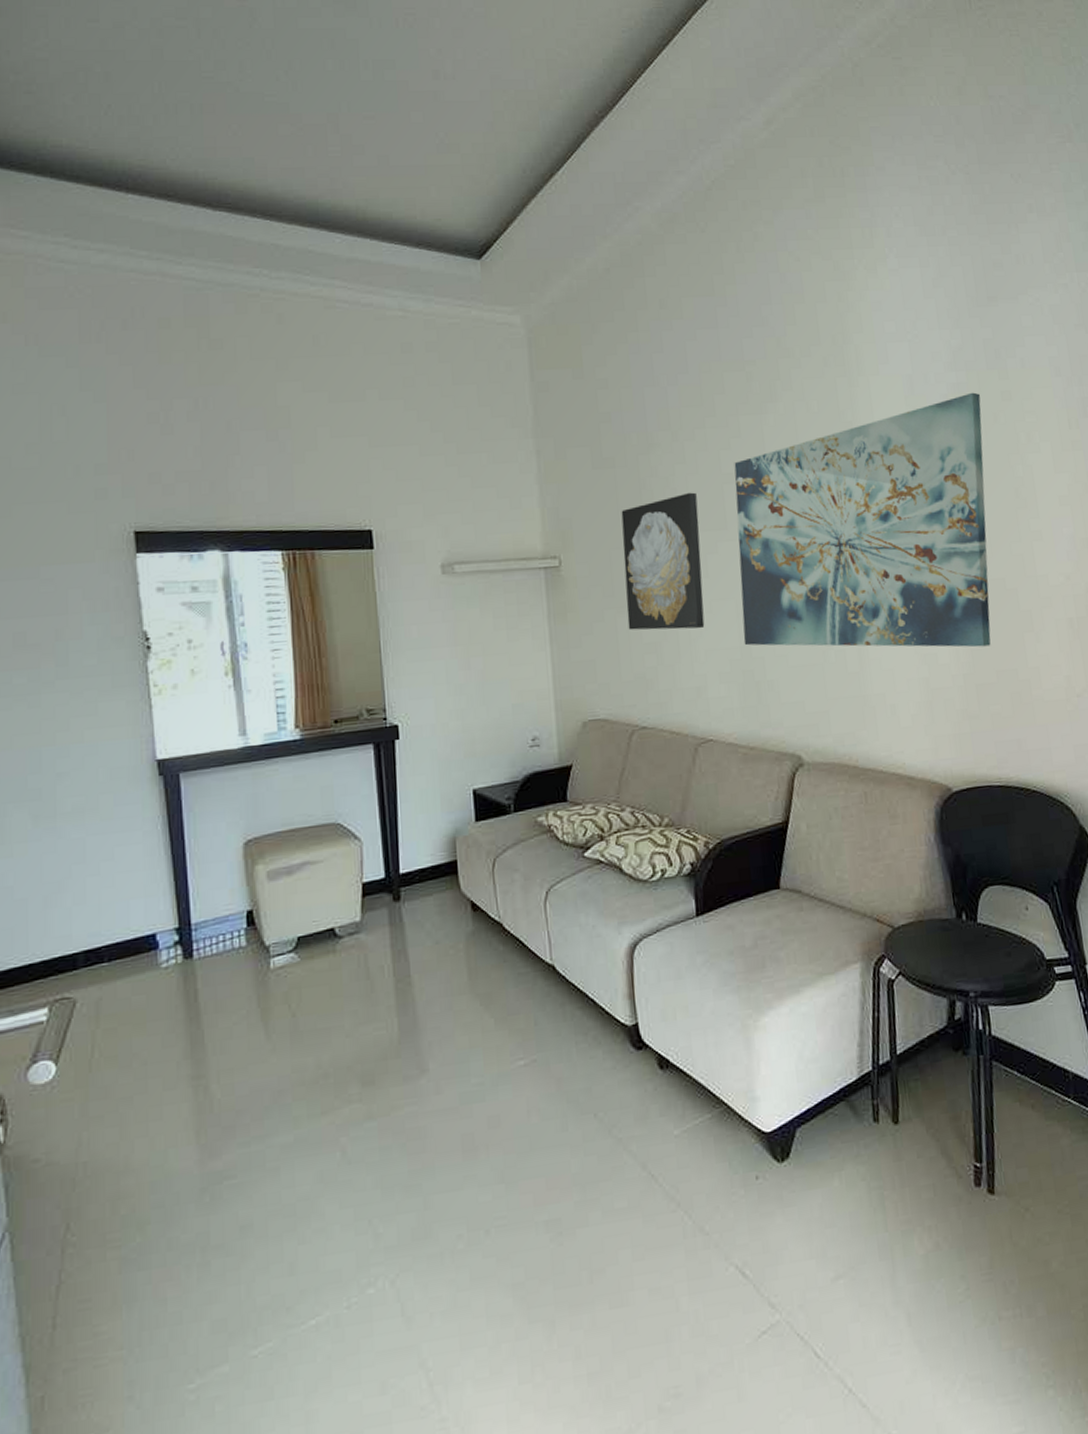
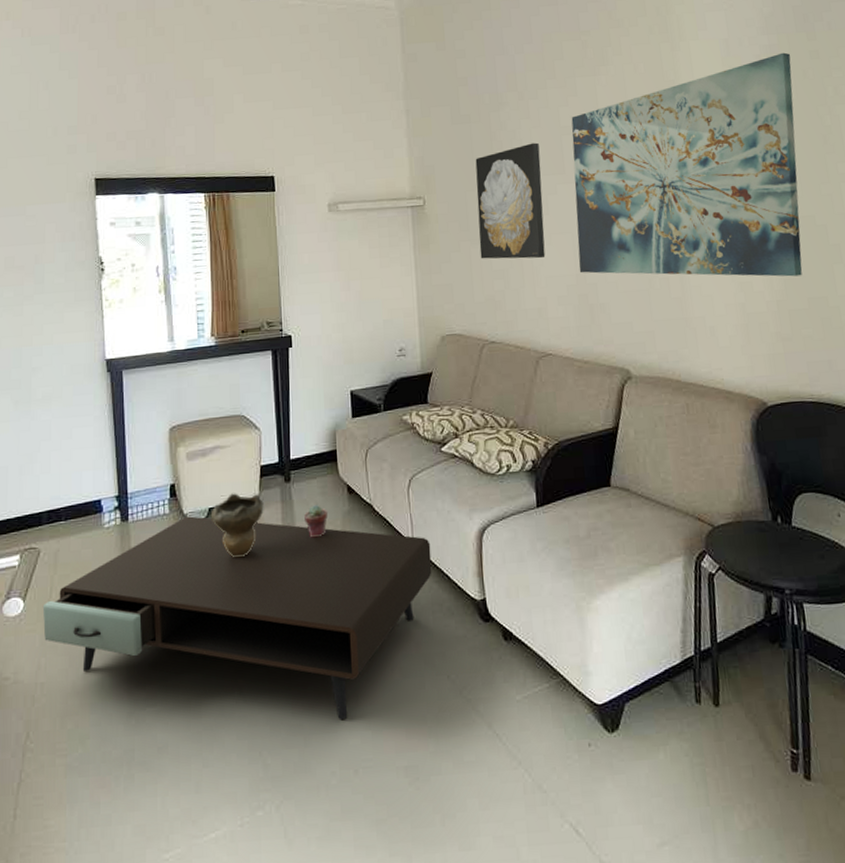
coffee table: none [81,947,575,1176] -> present [42,516,432,721]
decorative bowl: none [300,917,368,995] -> present [210,493,264,558]
potted succulent: none [419,926,447,966] -> present [304,505,328,538]

